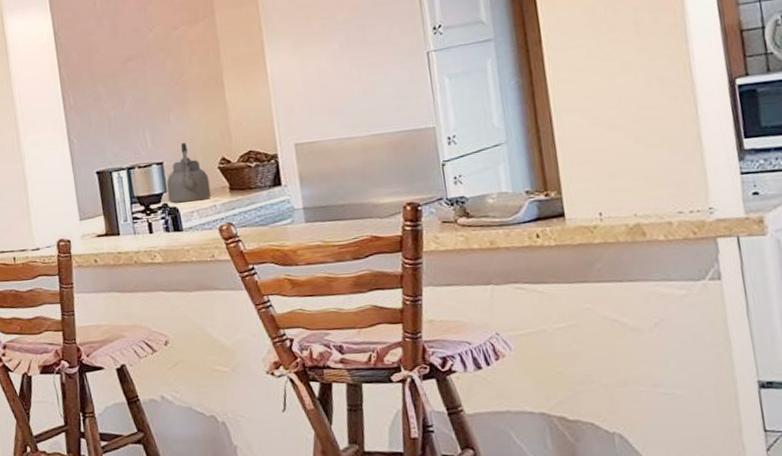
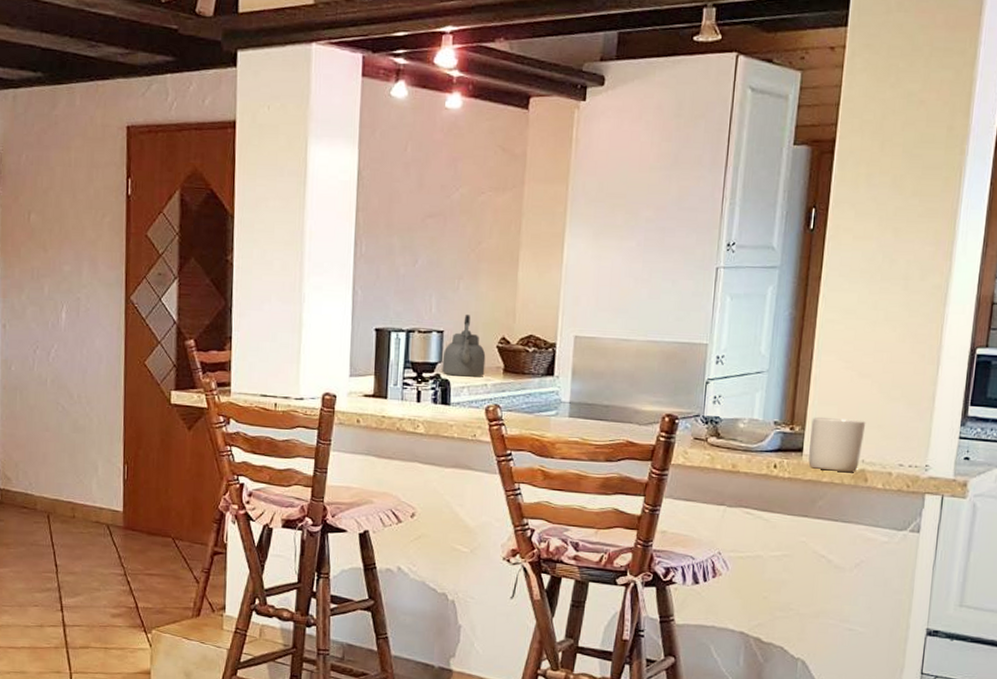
mug: none [567,174,632,232] -> present [808,416,866,472]

